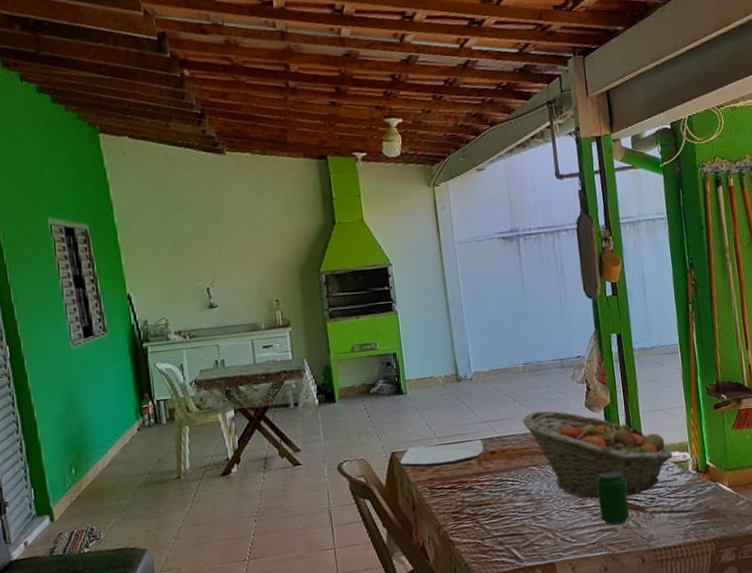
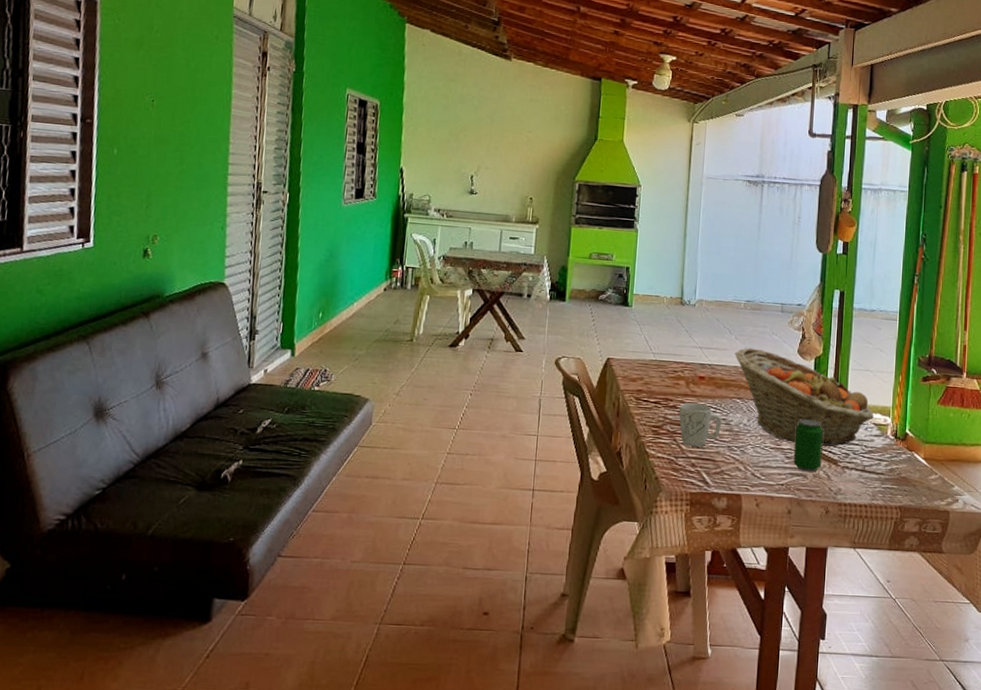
plate: present [400,439,484,468] -> none [614,356,695,382]
mug: none [475,479,523,526] -> present [679,403,722,447]

